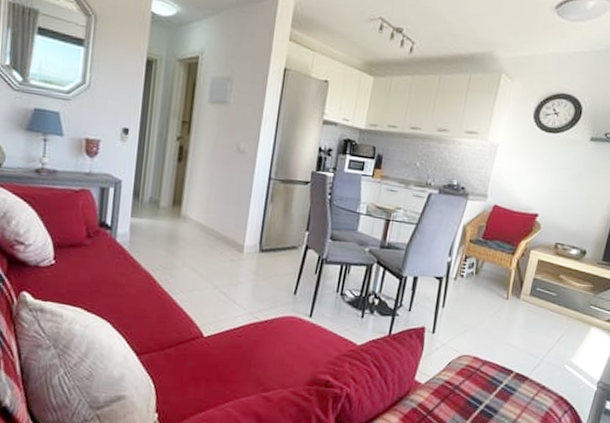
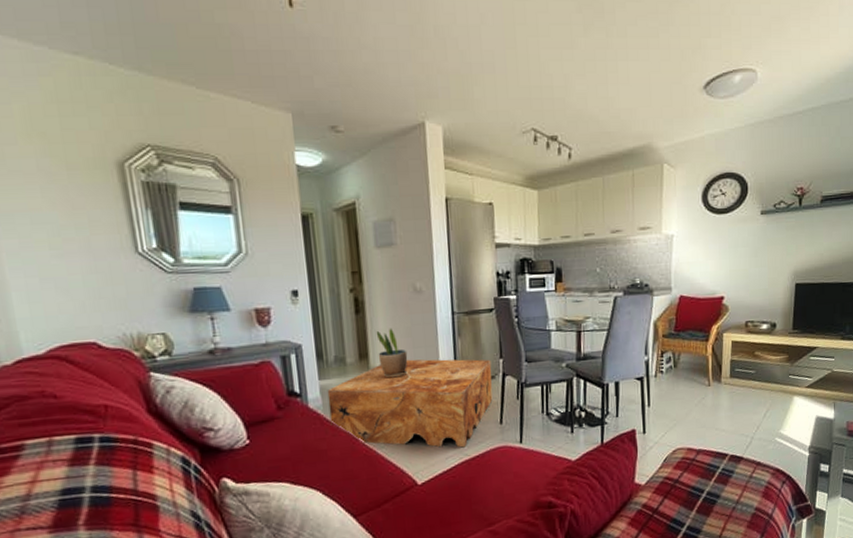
coffee table: none [133,214,297,310] -> present [327,359,493,448]
potted plant: none [190,181,219,230] -> present [376,328,408,378]

